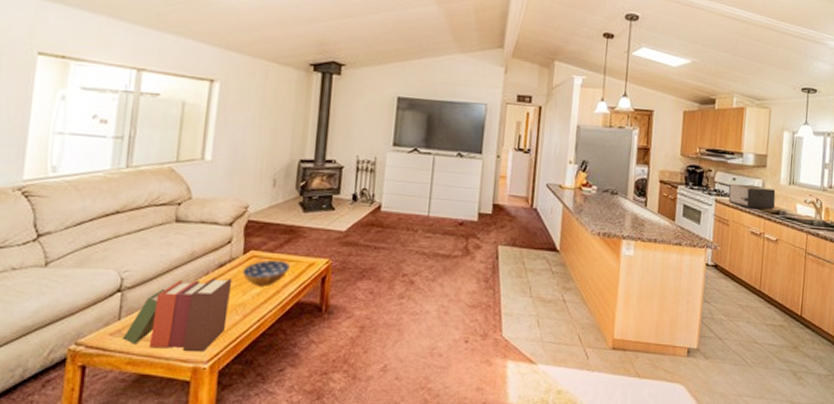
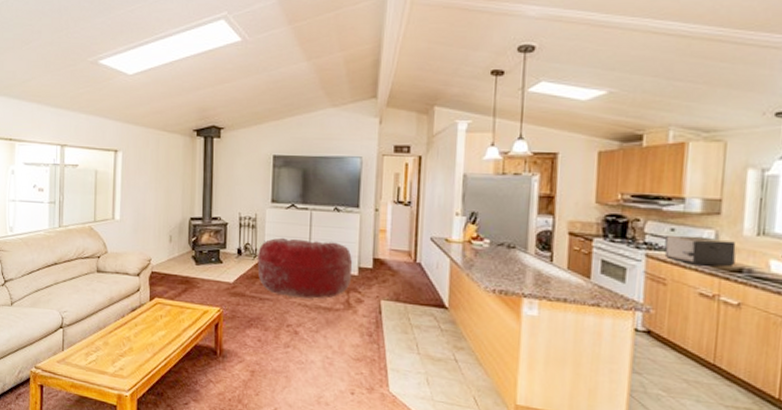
books: present [122,278,233,351] -> none [66,320,143,381]
bowl: present [243,259,290,286] -> none [150,306,188,330]
bean bag chair: none [374,182,473,246] -> present [257,237,353,299]

